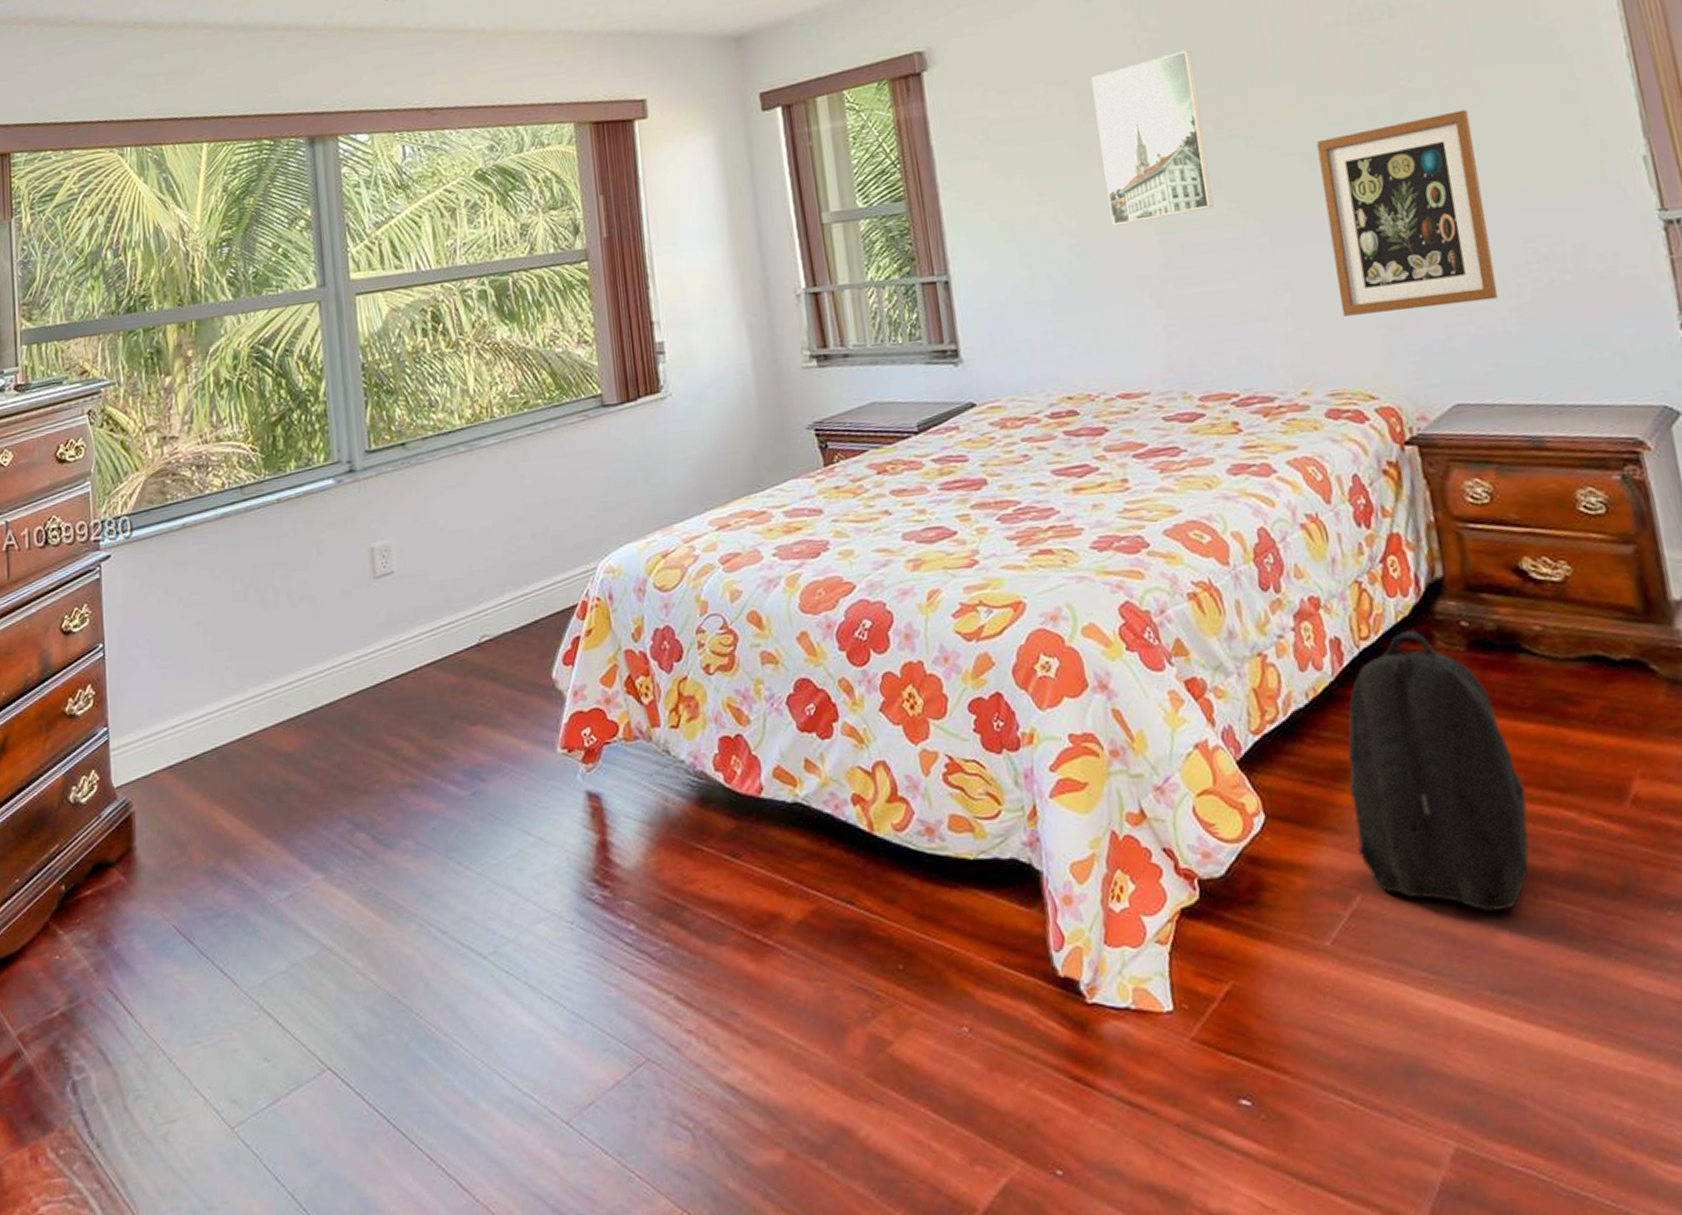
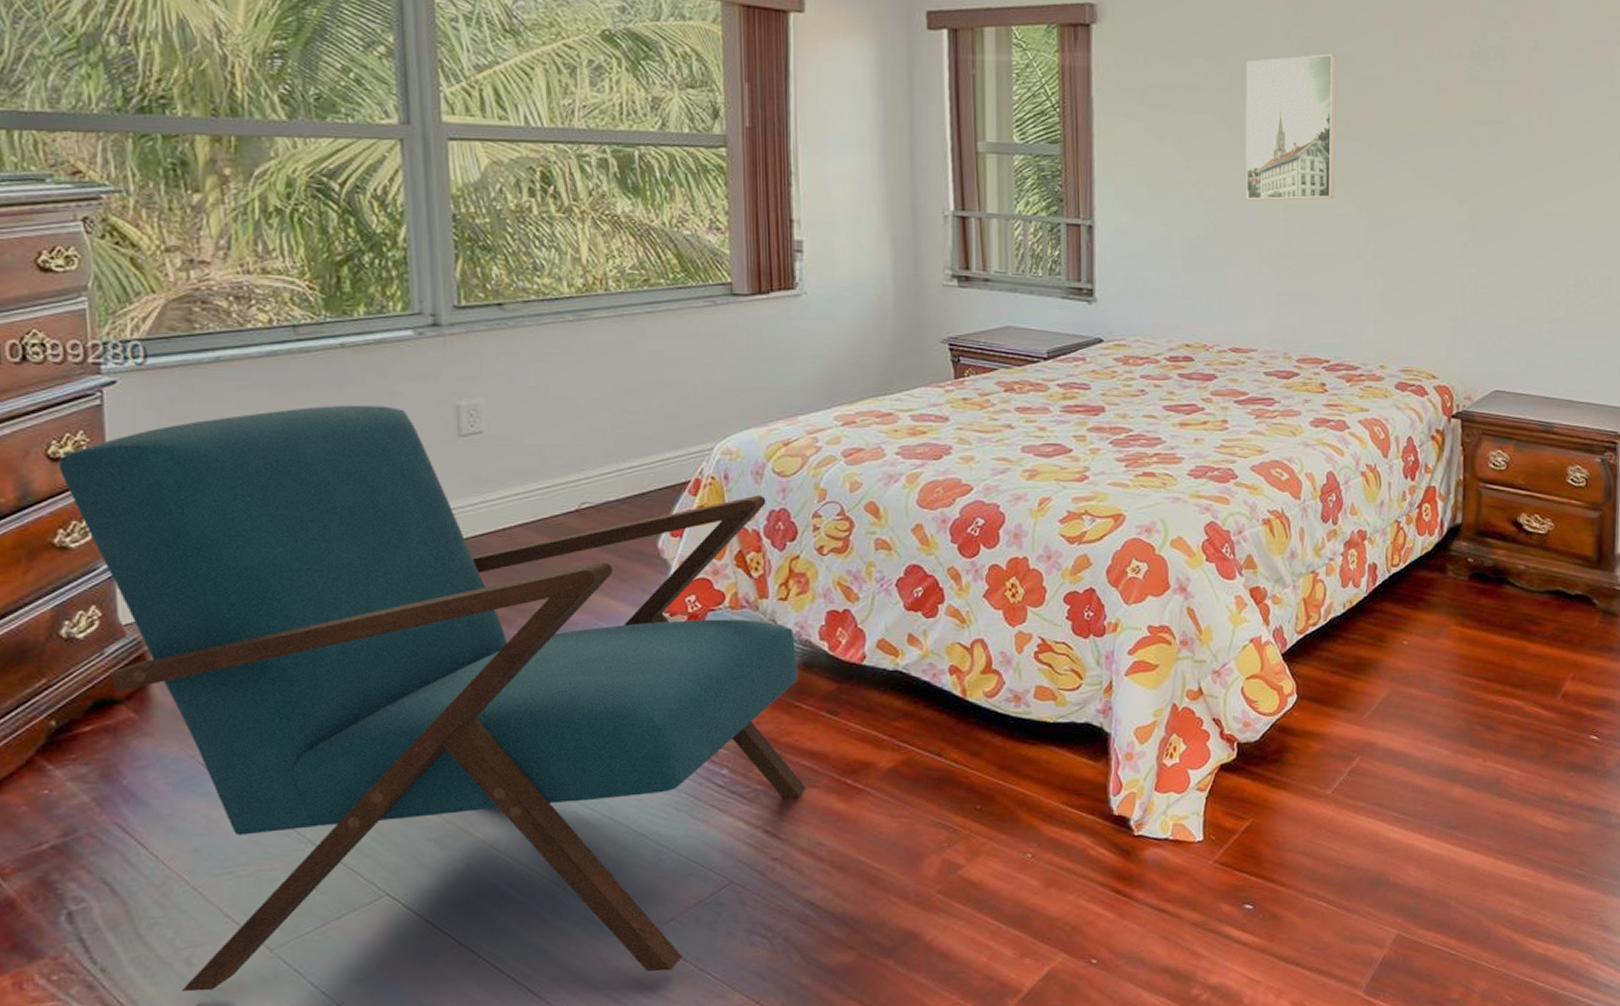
armchair: none [69,555,715,1173] -> present [58,404,806,992]
wall art: present [1316,109,1499,317] -> none [1422,151,1547,311]
backpack: present [1348,630,1530,912] -> none [1362,561,1491,771]

